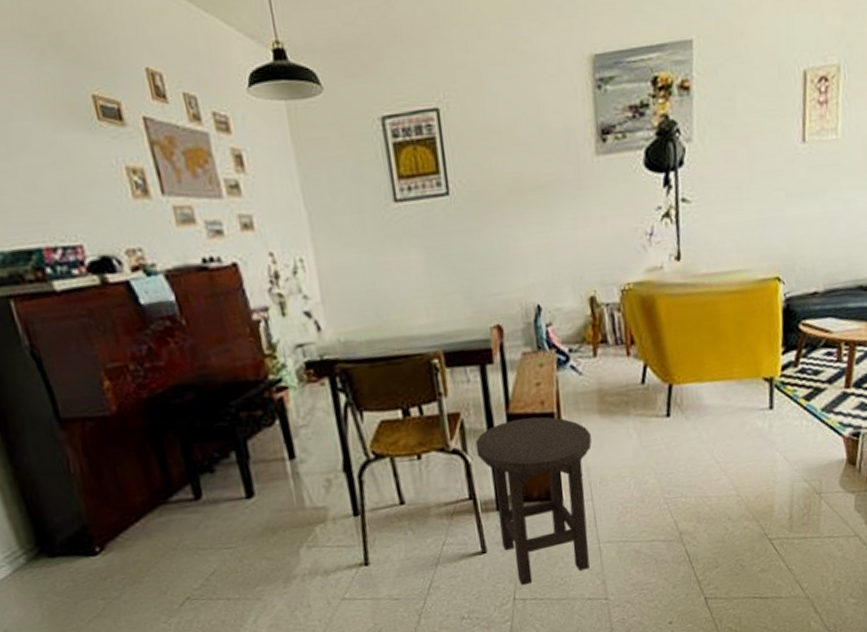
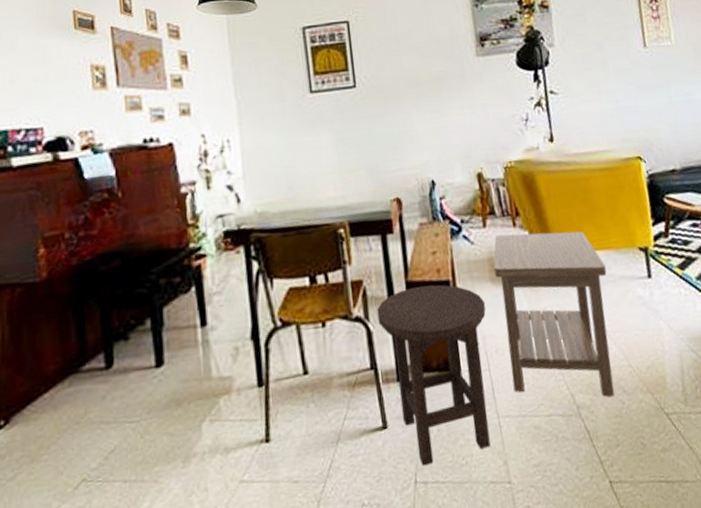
side table: none [602,360,725,524] -> present [493,231,615,397]

